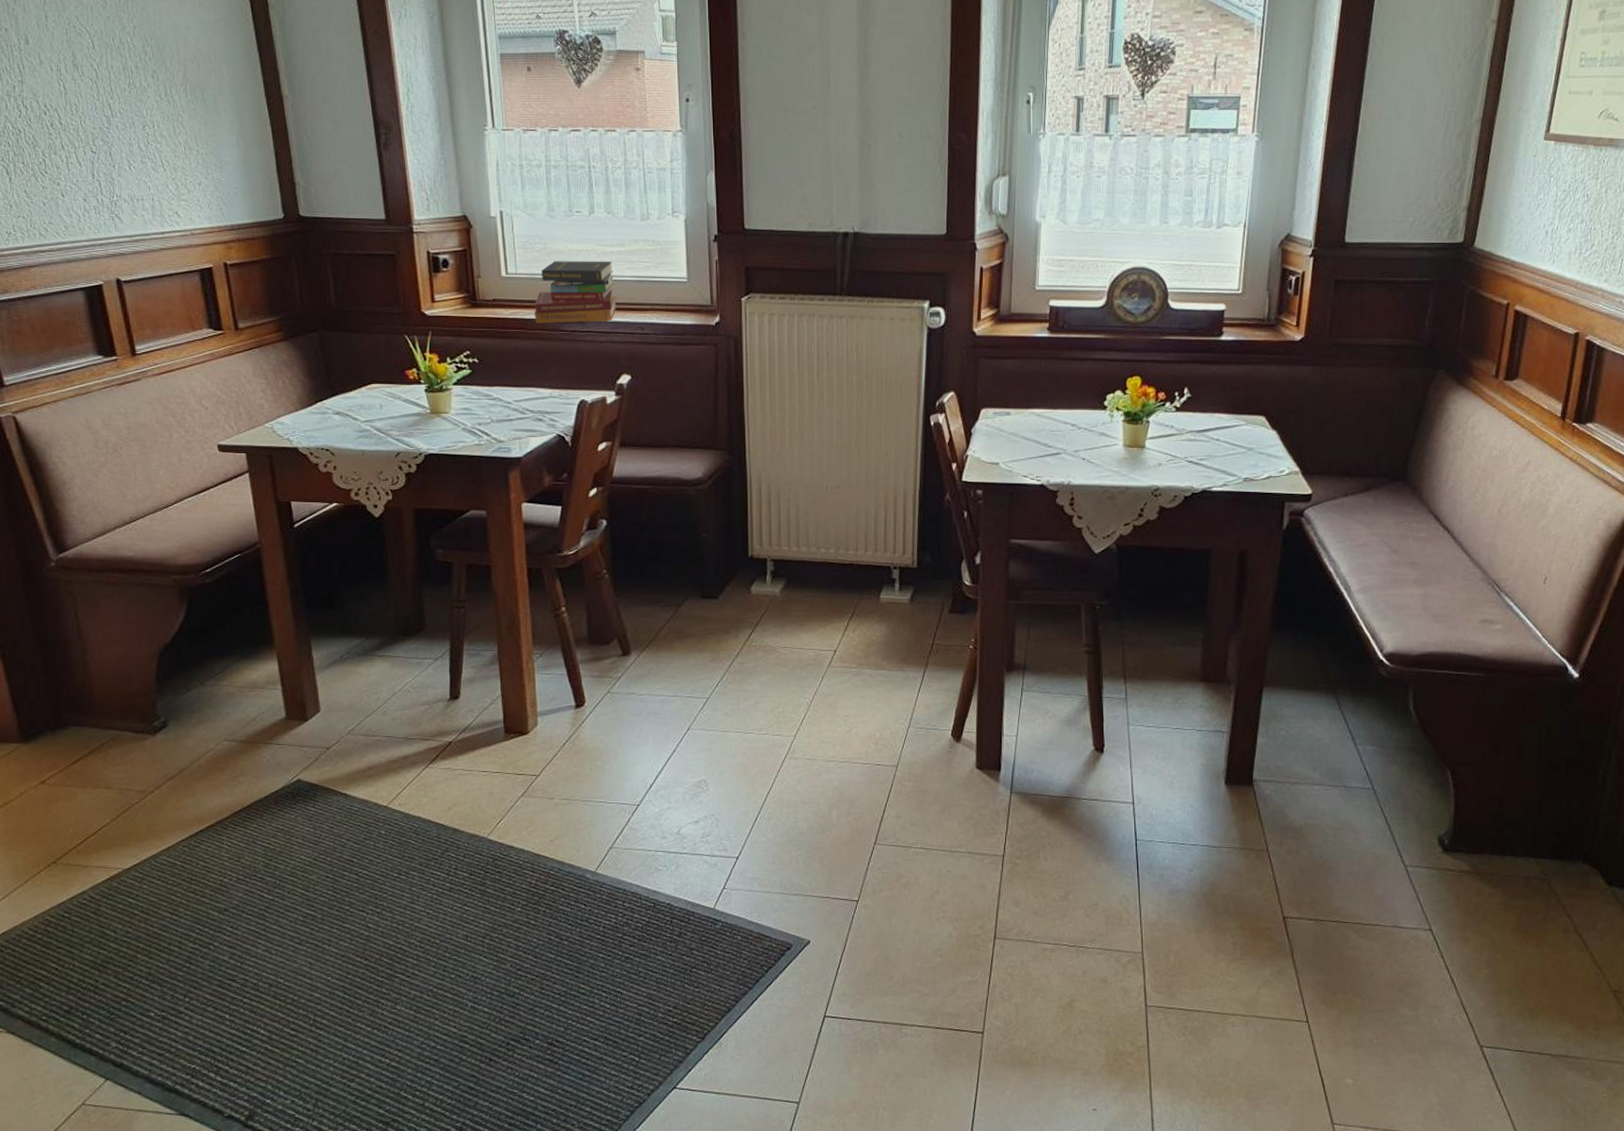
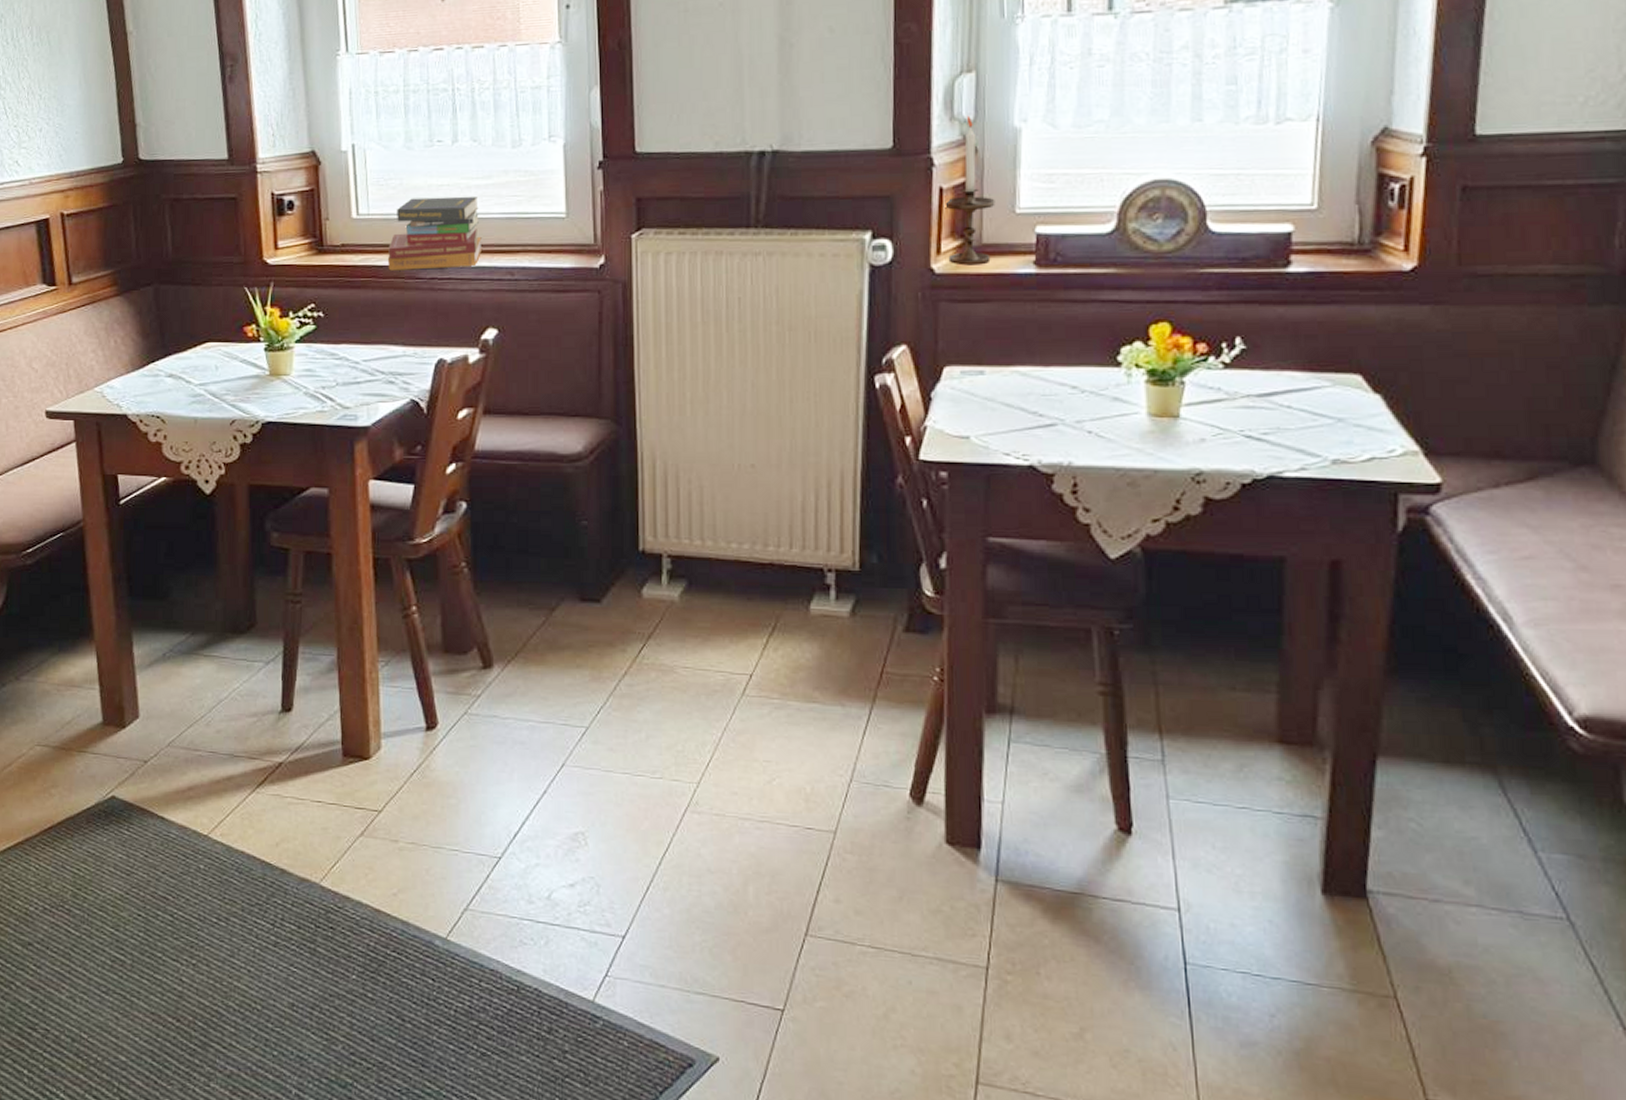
candlestick: none [985,211,1021,330] -> present [946,115,995,266]

